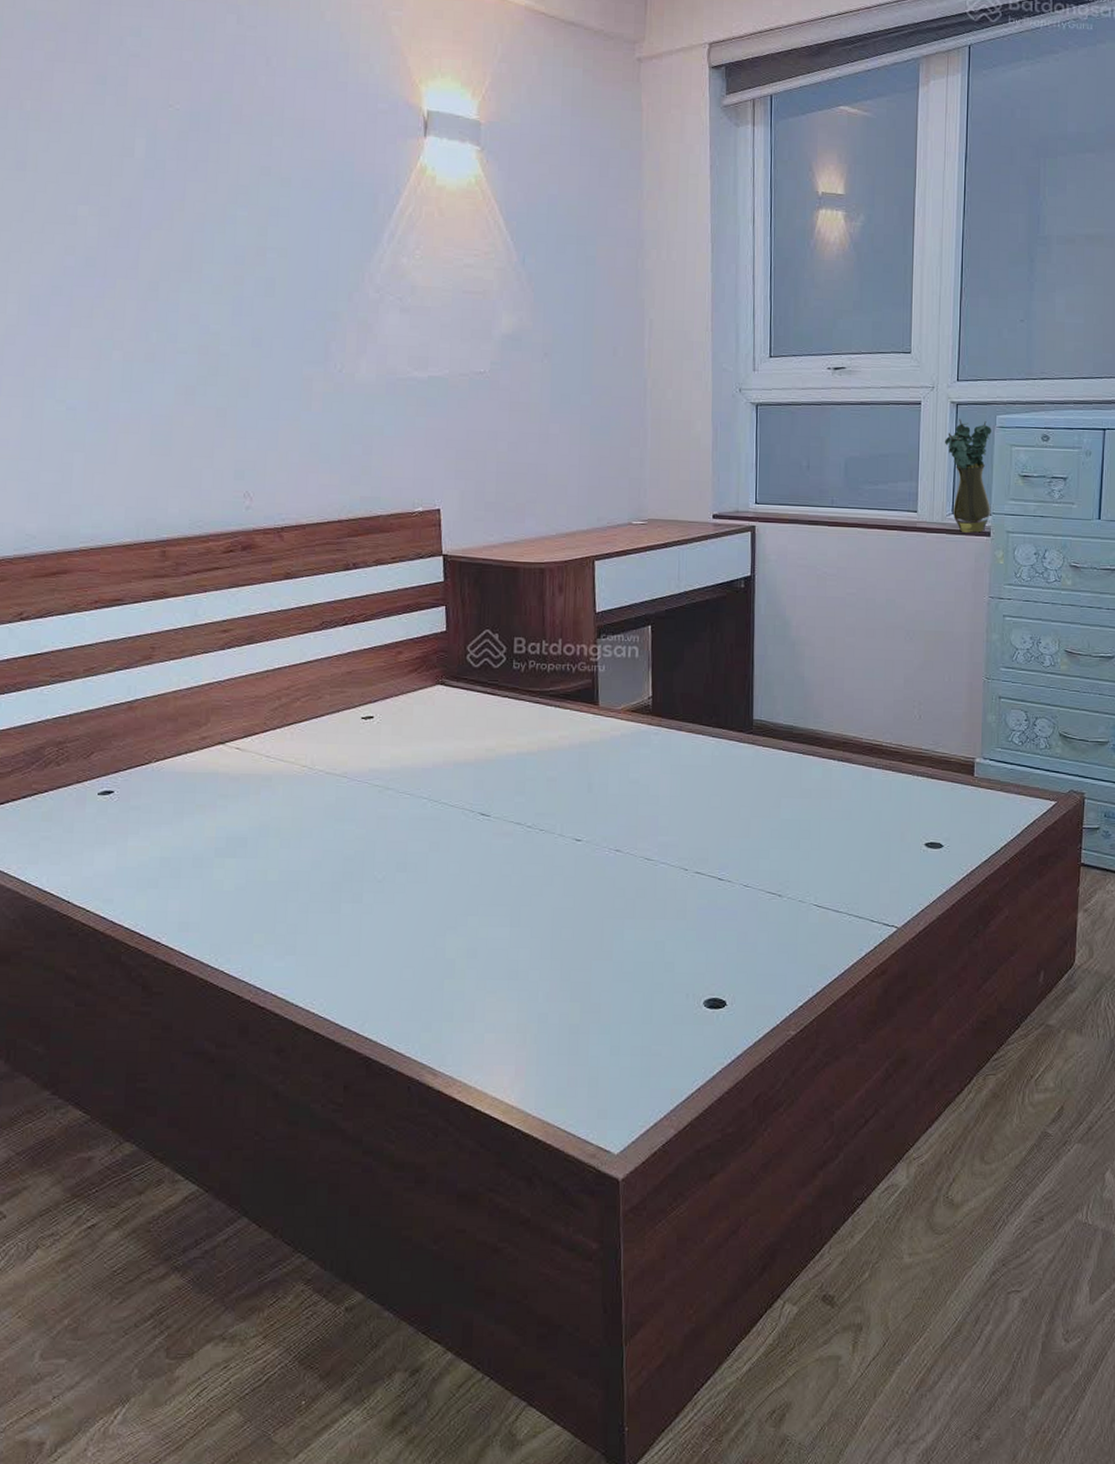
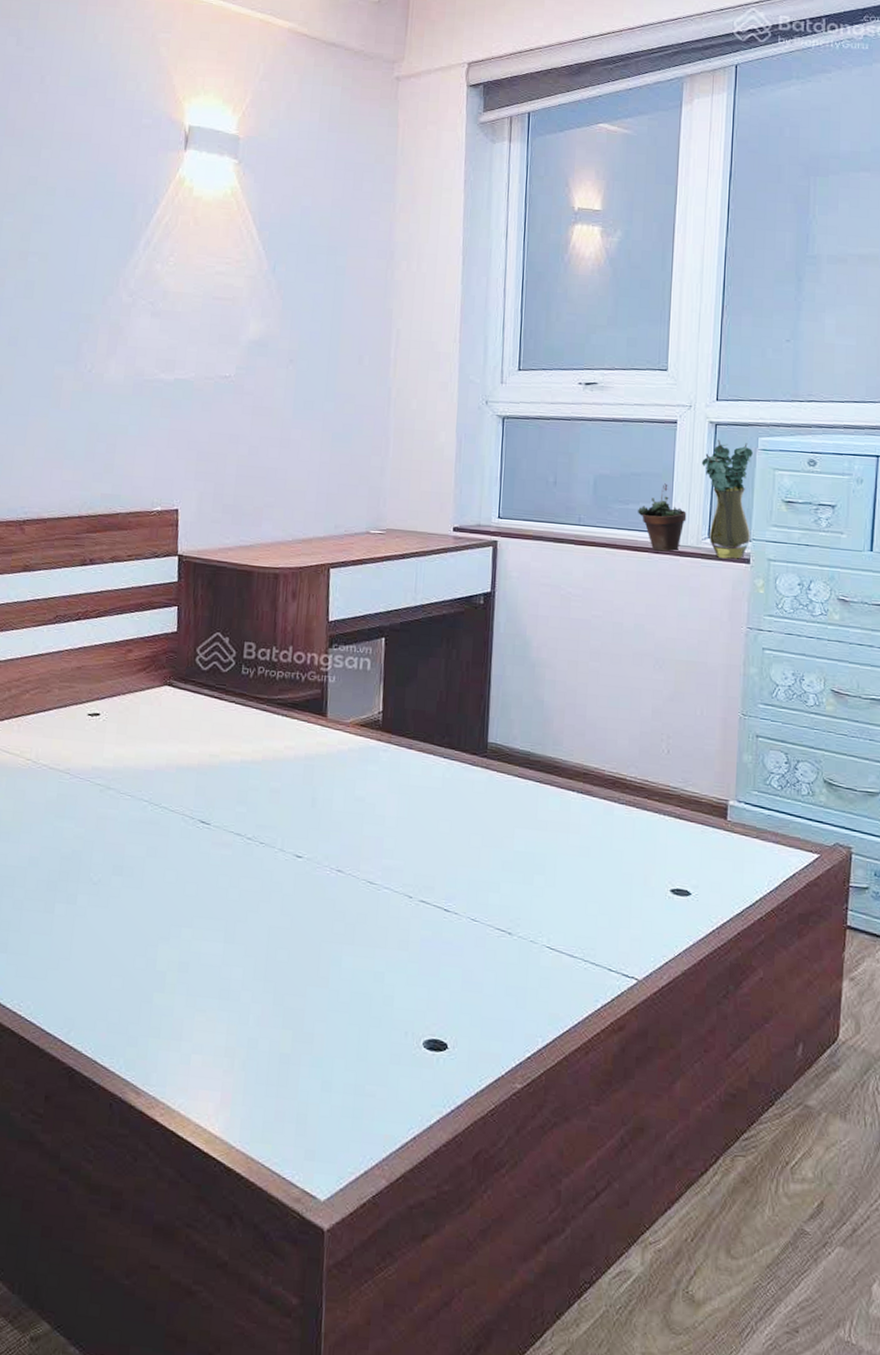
succulent plant: none [885,463,932,529] -> present [637,483,687,552]

